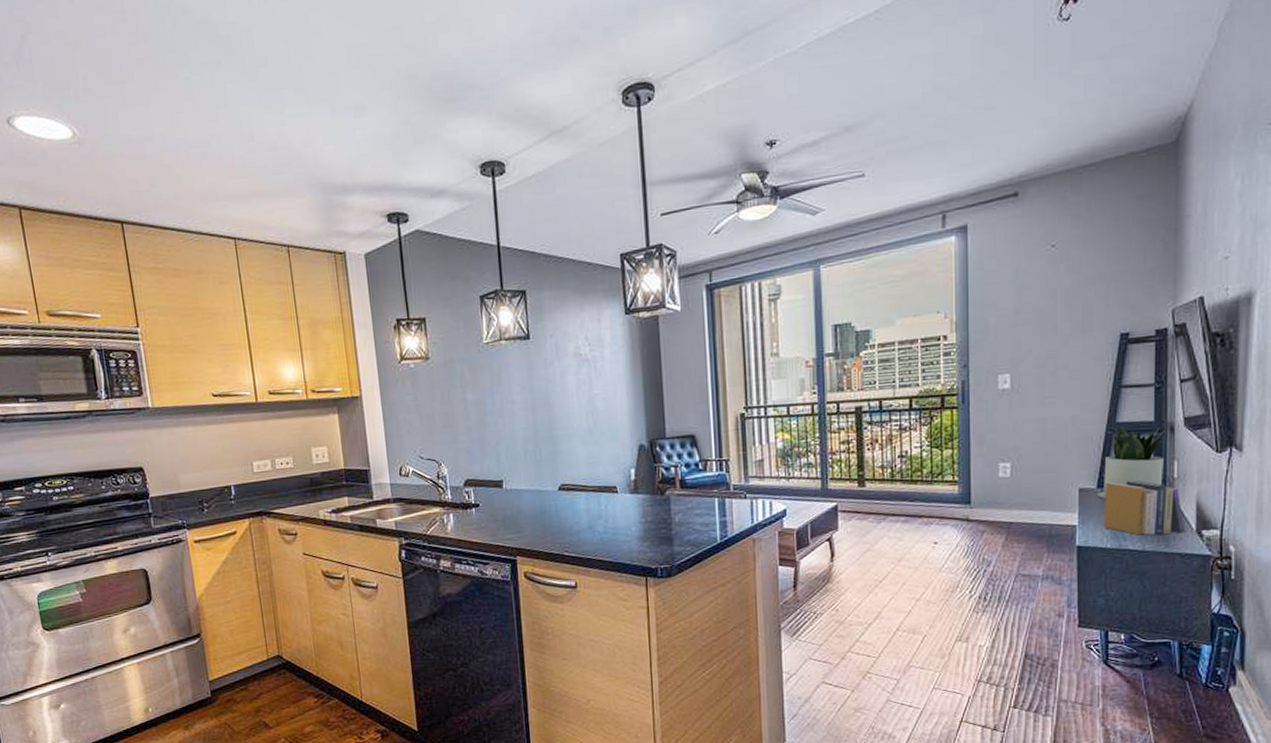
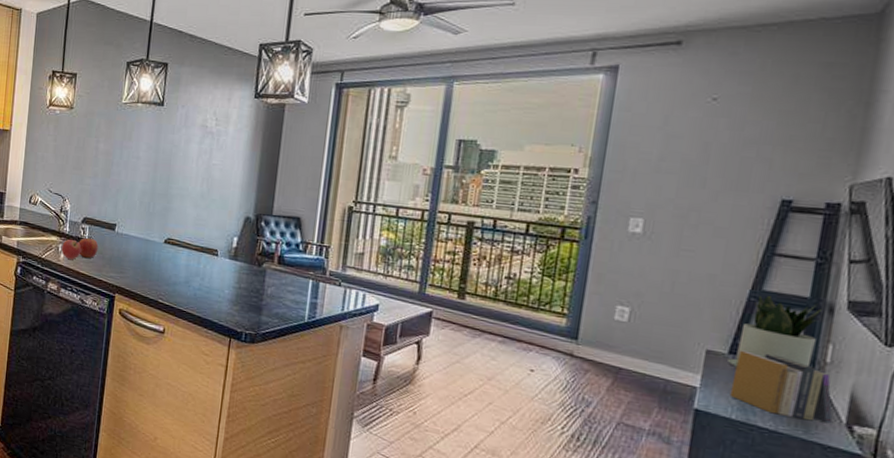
fruit: none [447,506,470,530] -> present [61,239,82,260]
fruit: none [465,499,489,524] -> present [78,236,99,258]

